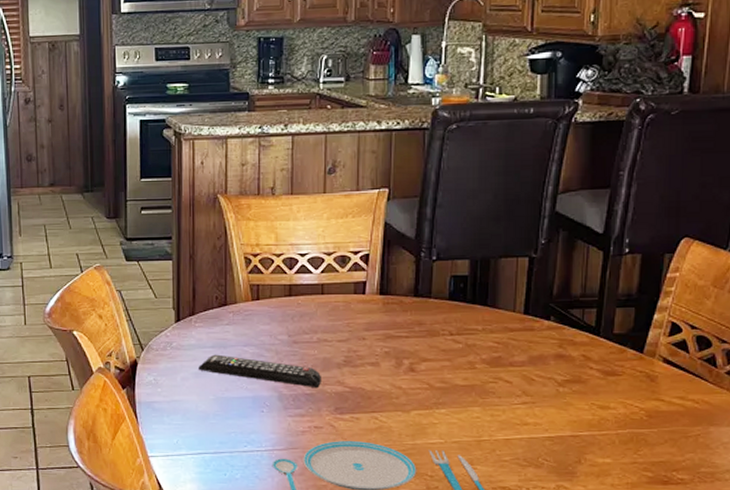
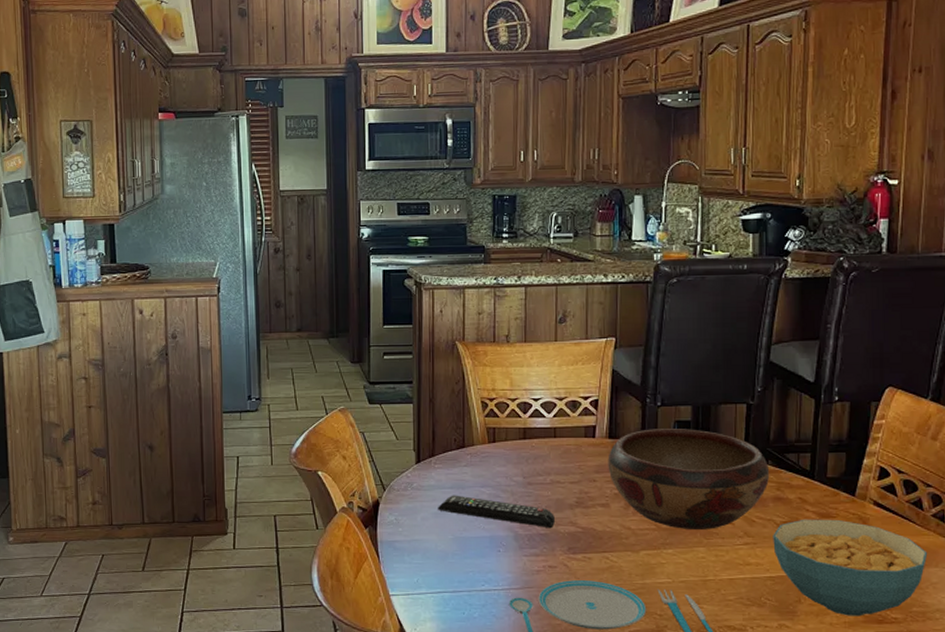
decorative bowl: none [378,284,552,388] -> present [608,429,770,529]
cereal bowl: none [553,377,720,477] -> present [773,519,928,616]

